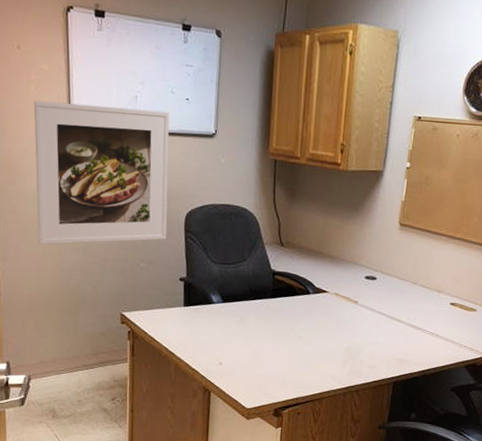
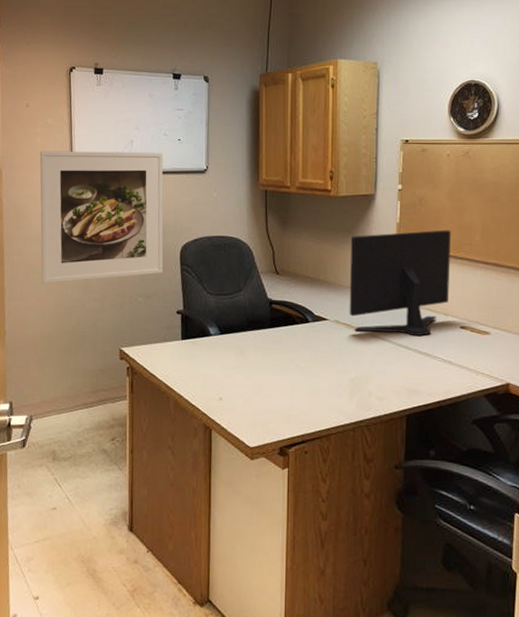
computer monitor: none [348,210,452,310] -> present [349,230,451,336]

